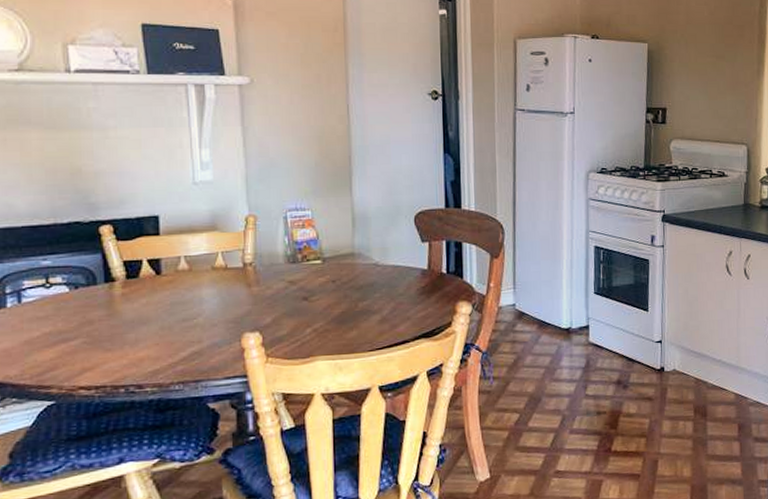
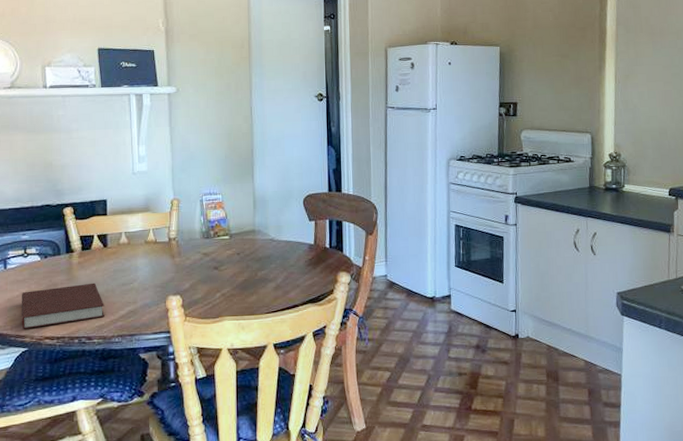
notebook: none [44,318,159,378] -> present [22,282,104,329]

